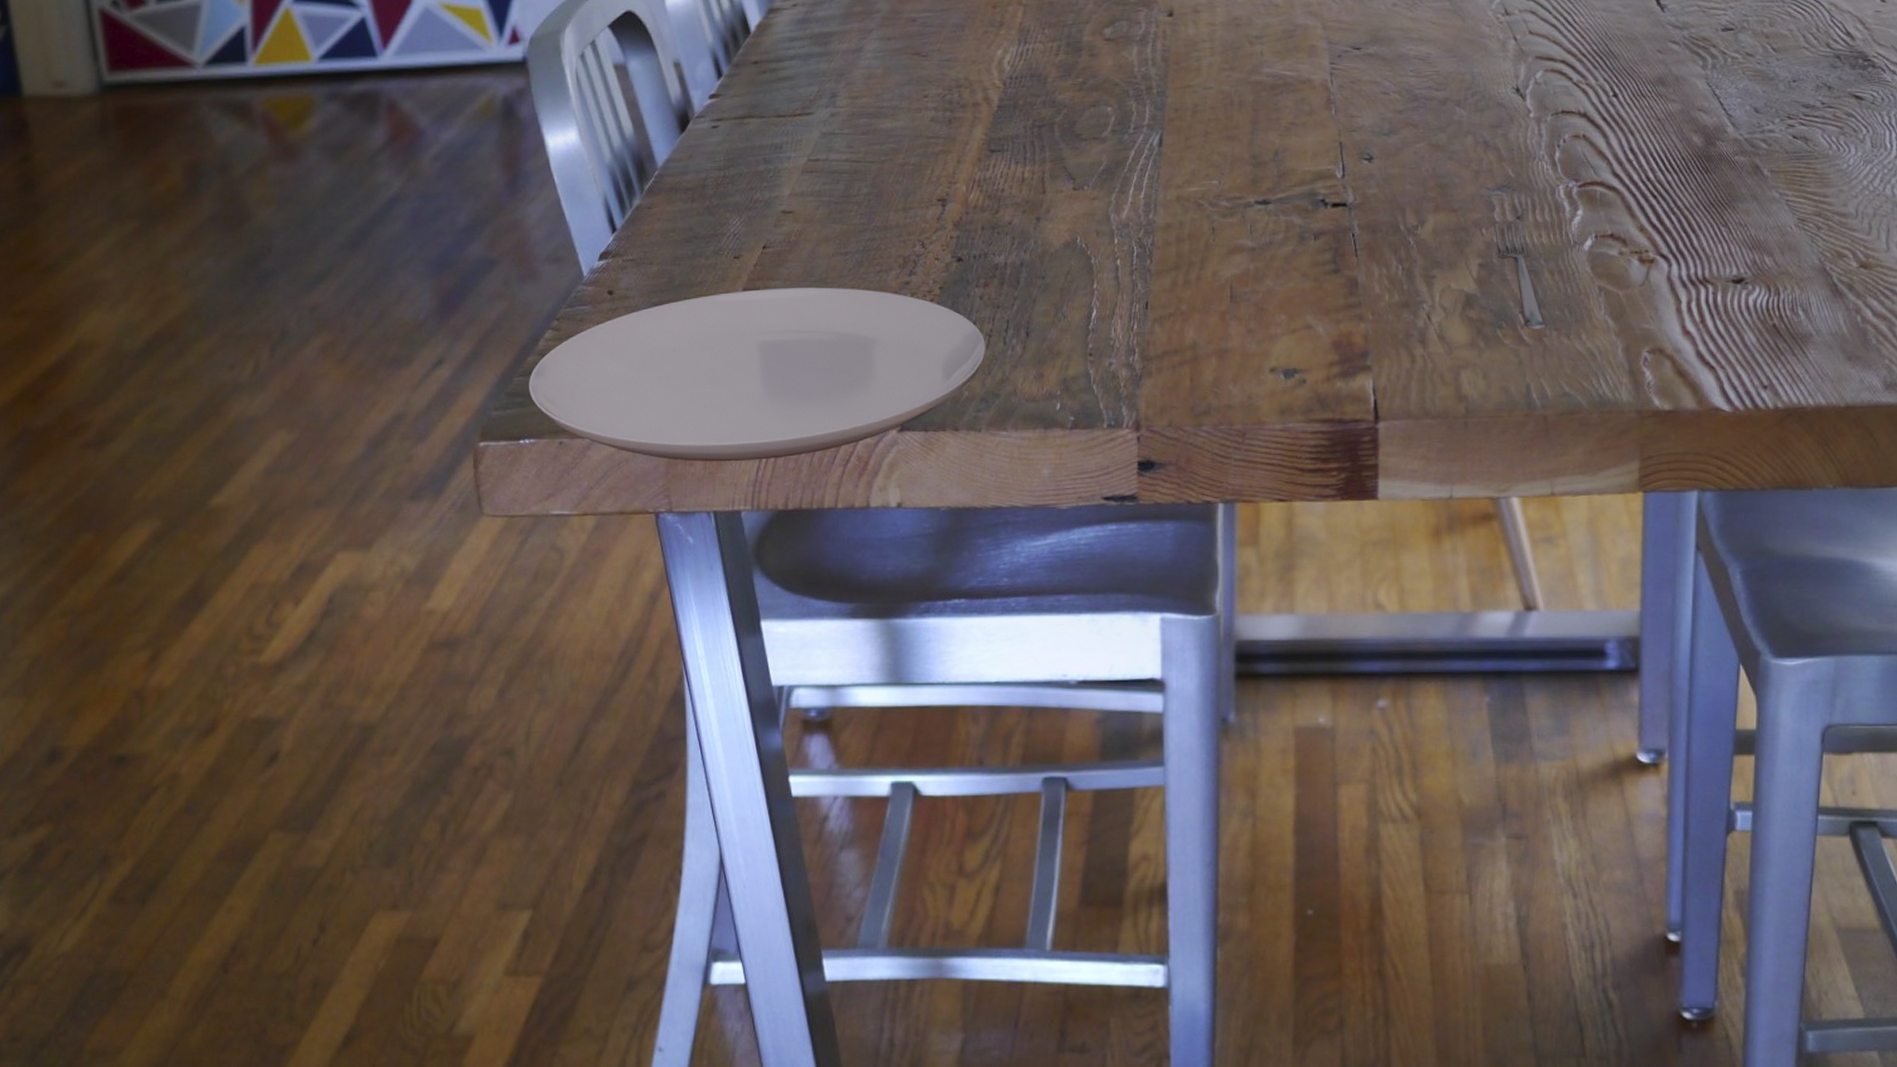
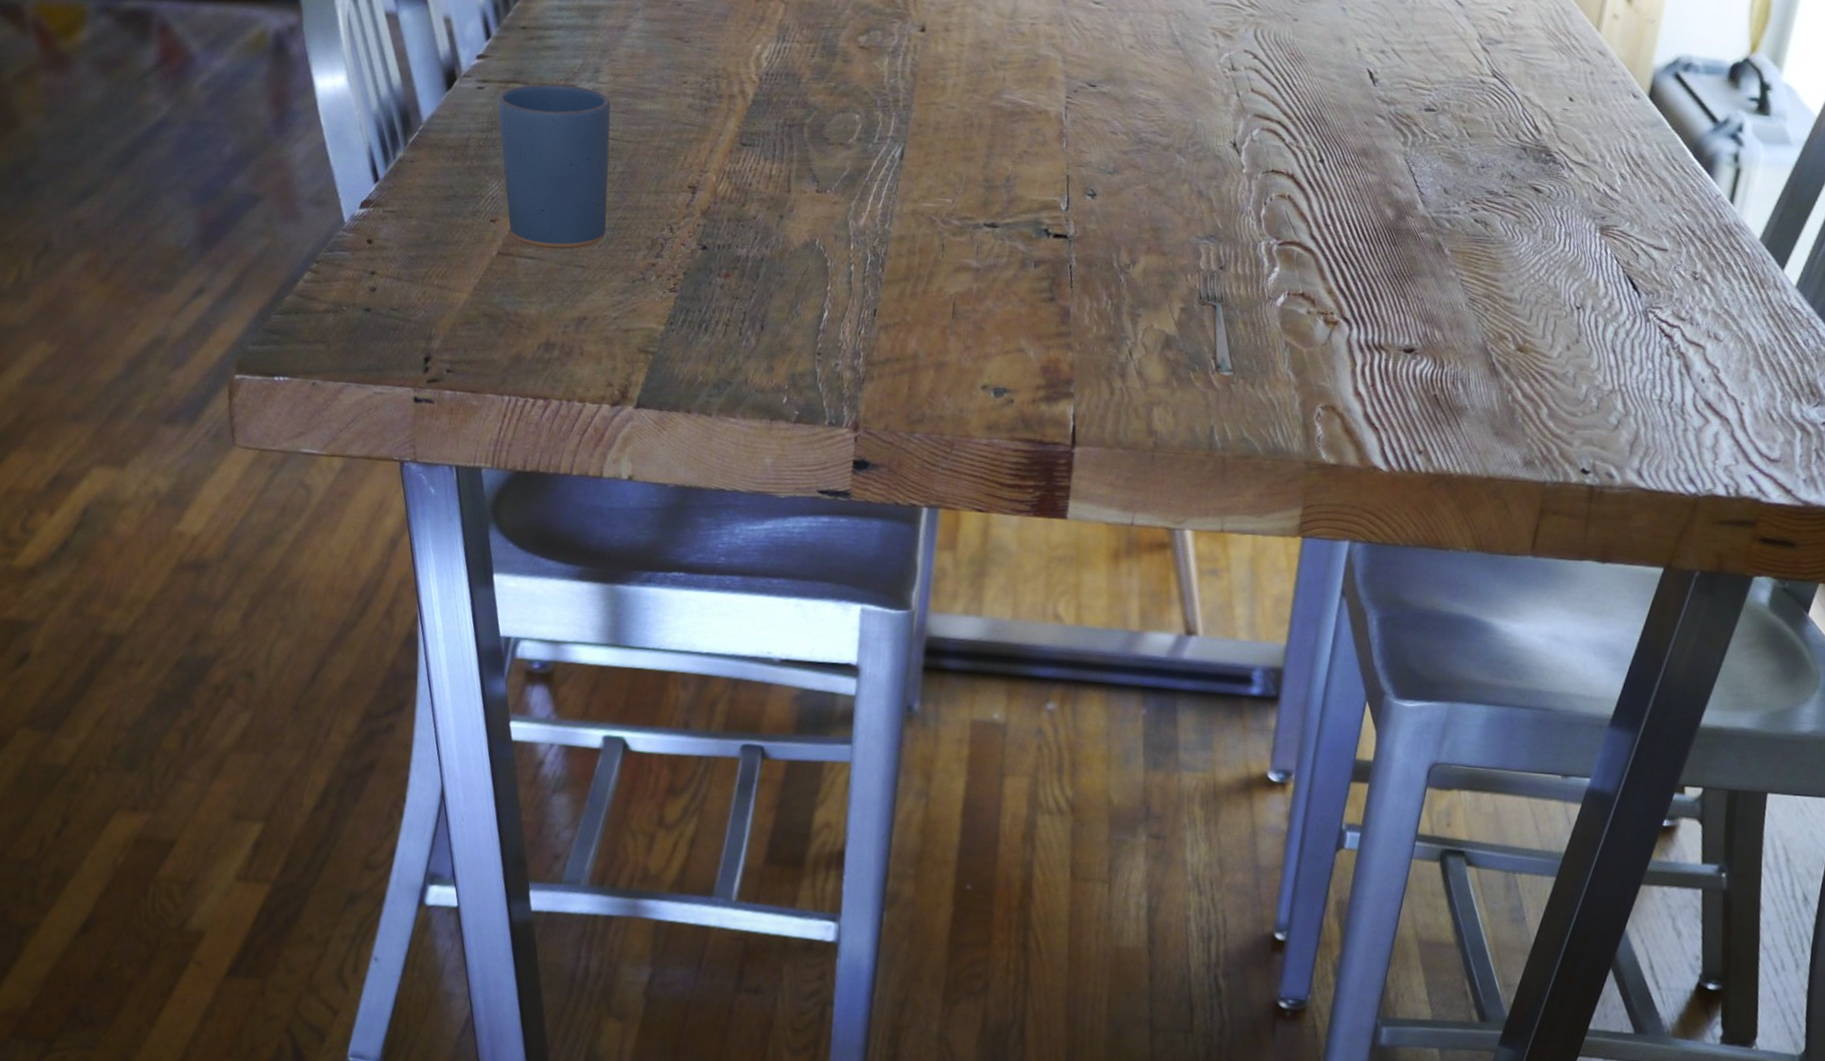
plate: present [529,287,986,461] -> none [286,254,723,421]
mug: none [734,113,855,279] -> present [497,83,611,249]

